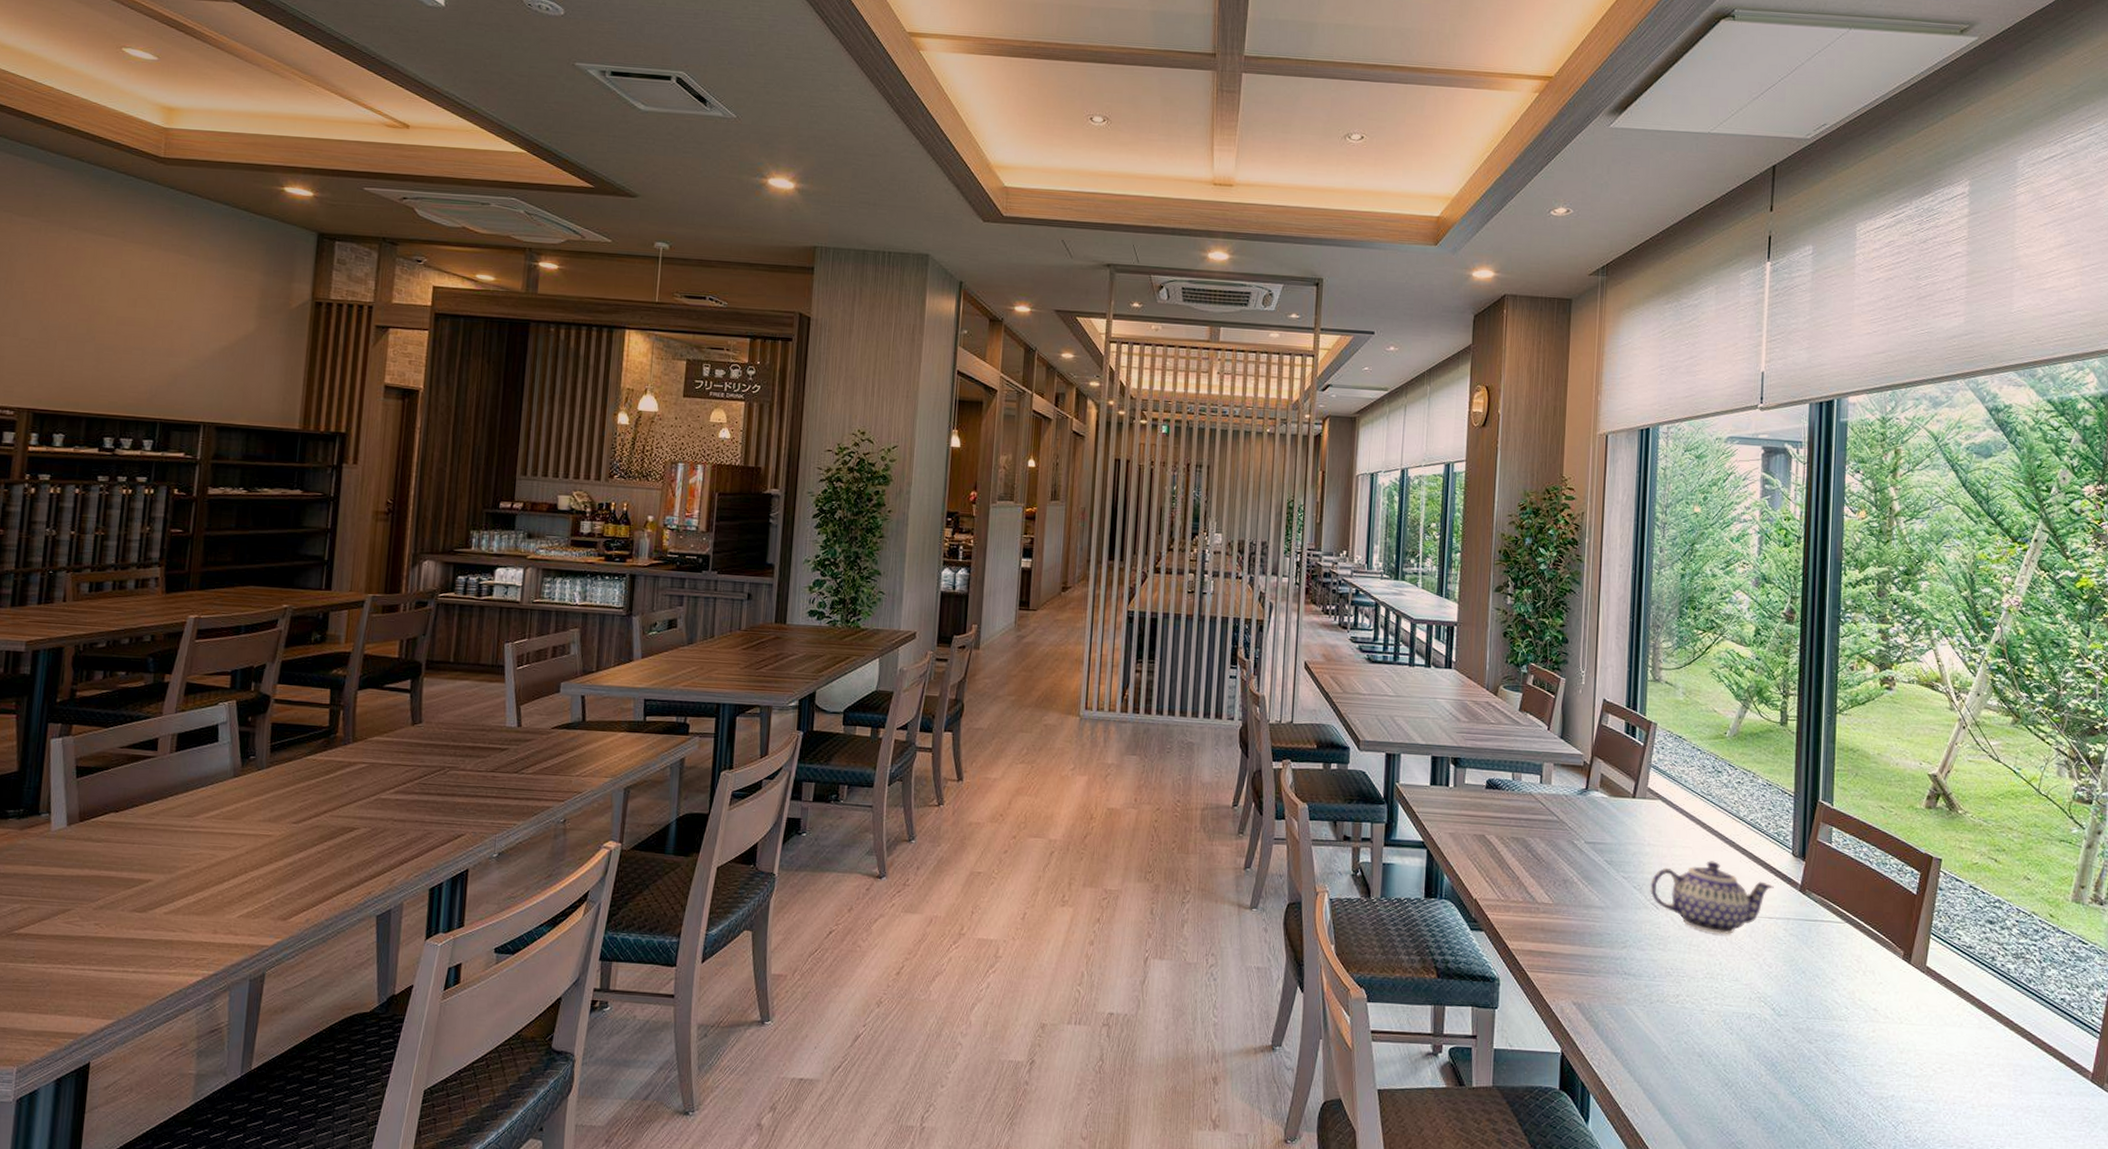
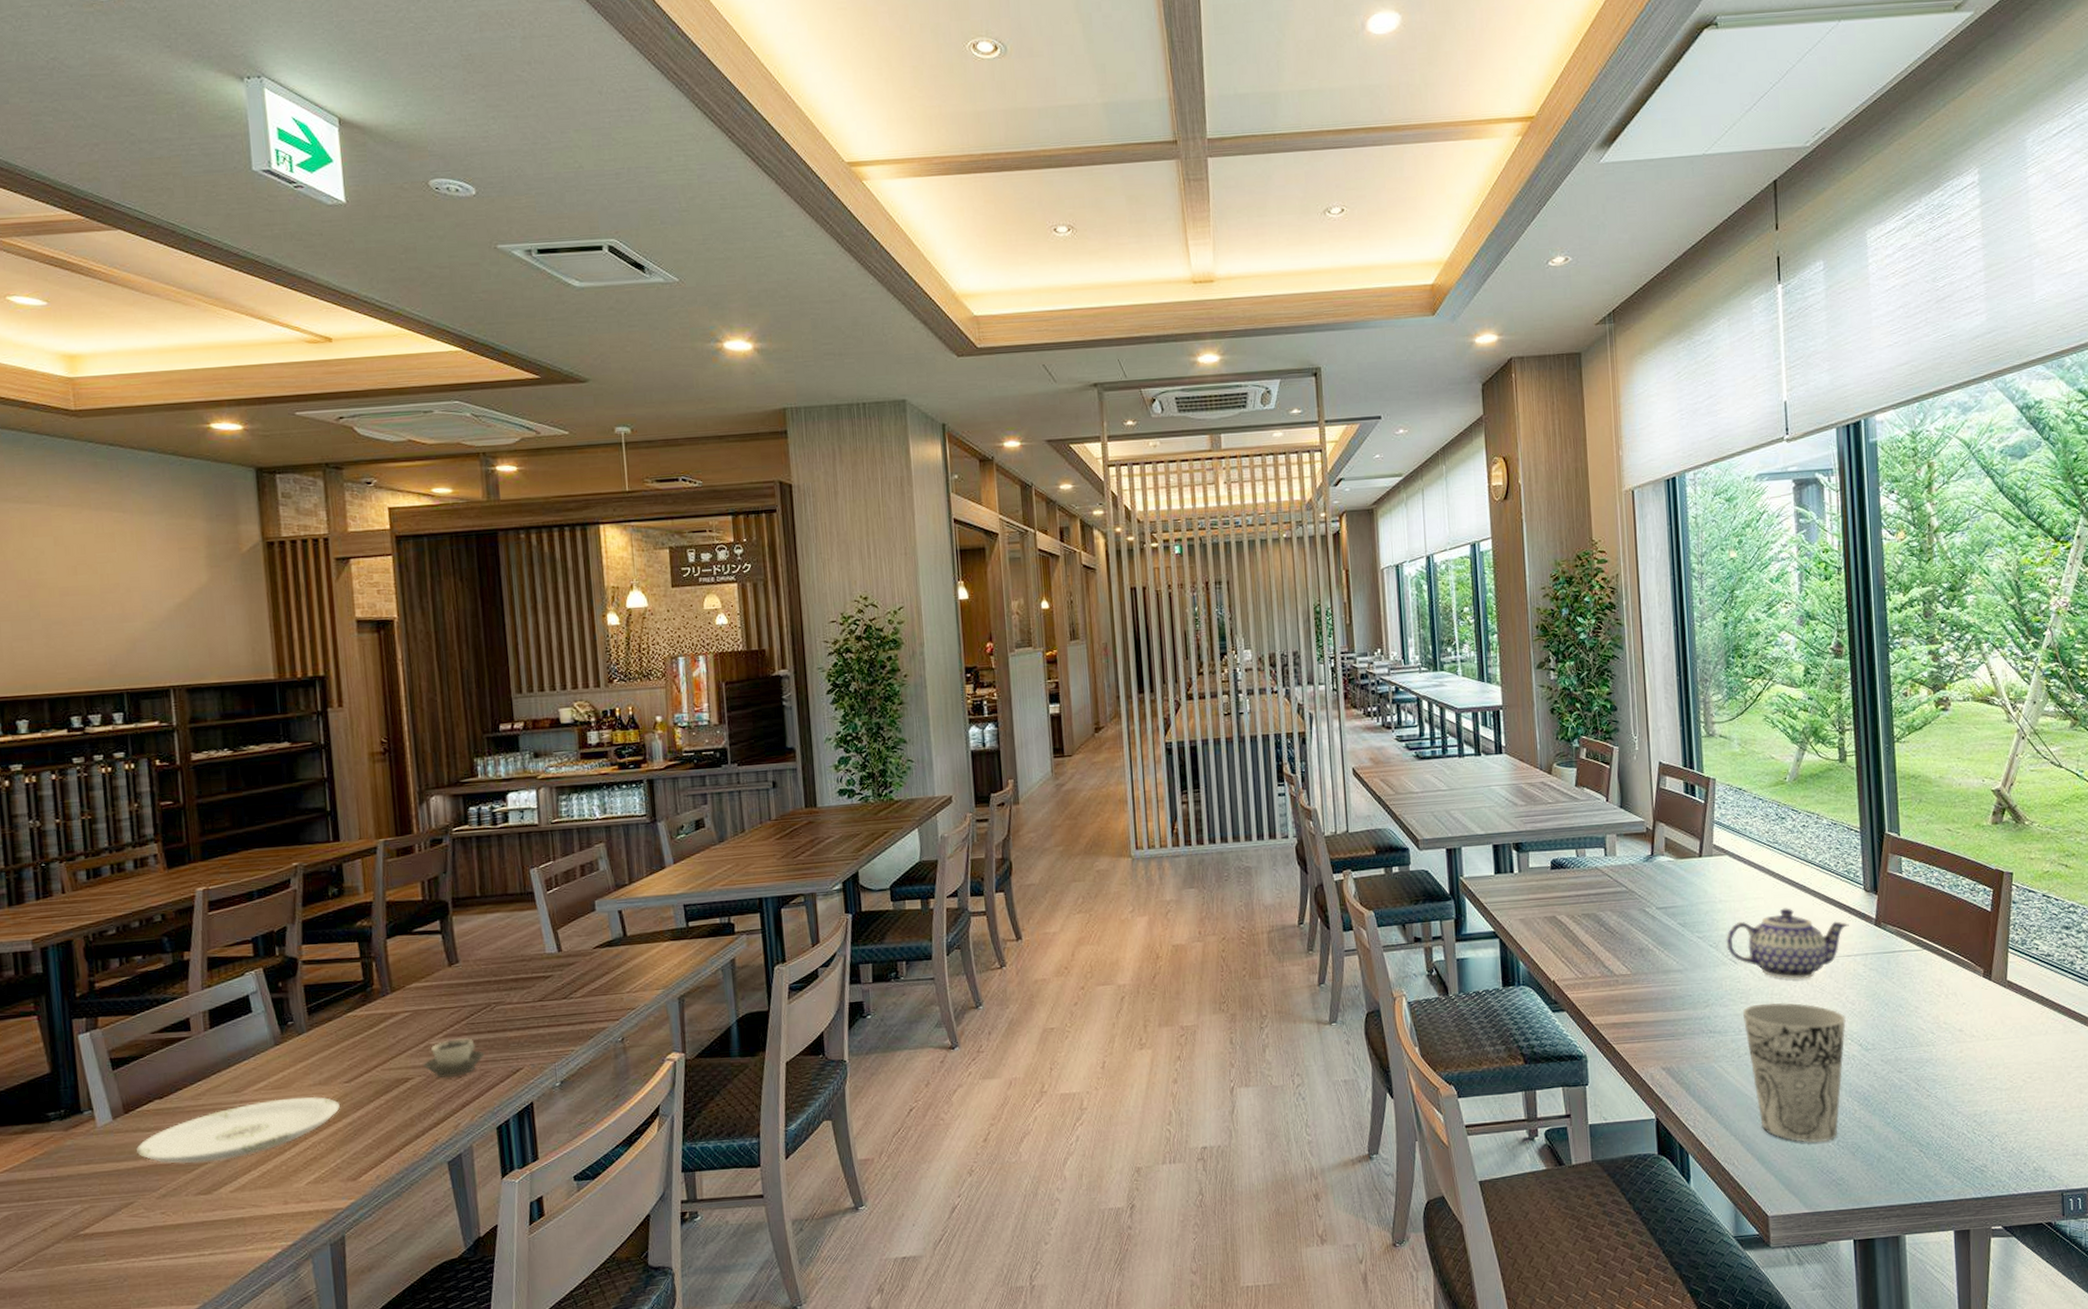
plate: none [83,829,284,882] -> present [136,1096,340,1164]
cup: none [370,796,431,833] -> present [423,1038,485,1078]
cup: none [1659,952,1762,1103] -> present [1743,1002,1847,1143]

